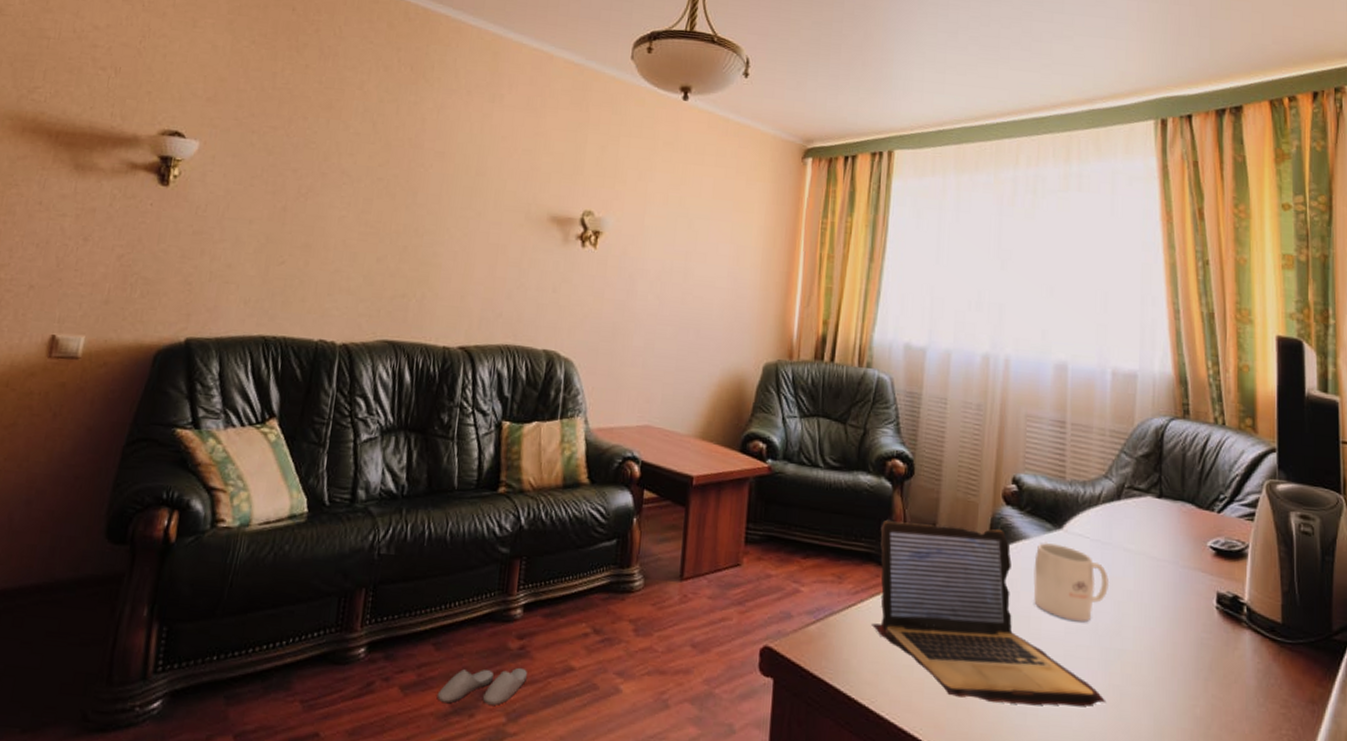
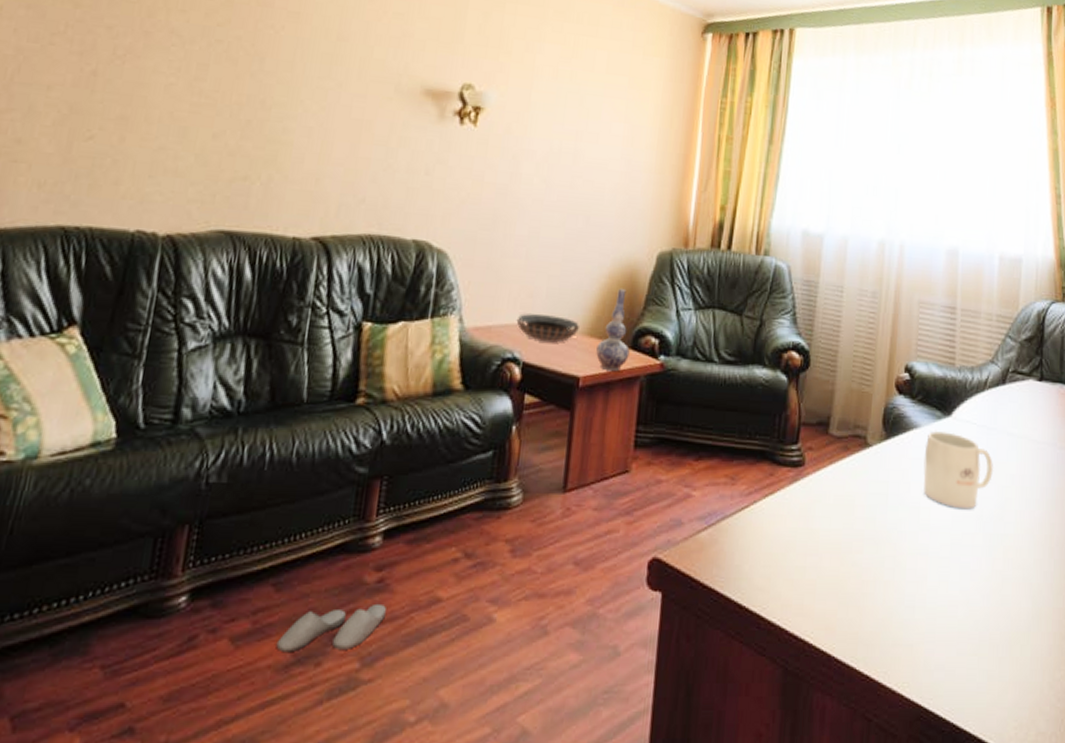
decorative bowl: none [635,417,692,444] -> present [516,314,579,343]
vase: none [708,396,739,472] -> present [596,288,630,371]
laptop: present [872,519,1107,706] -> none [765,414,990,598]

